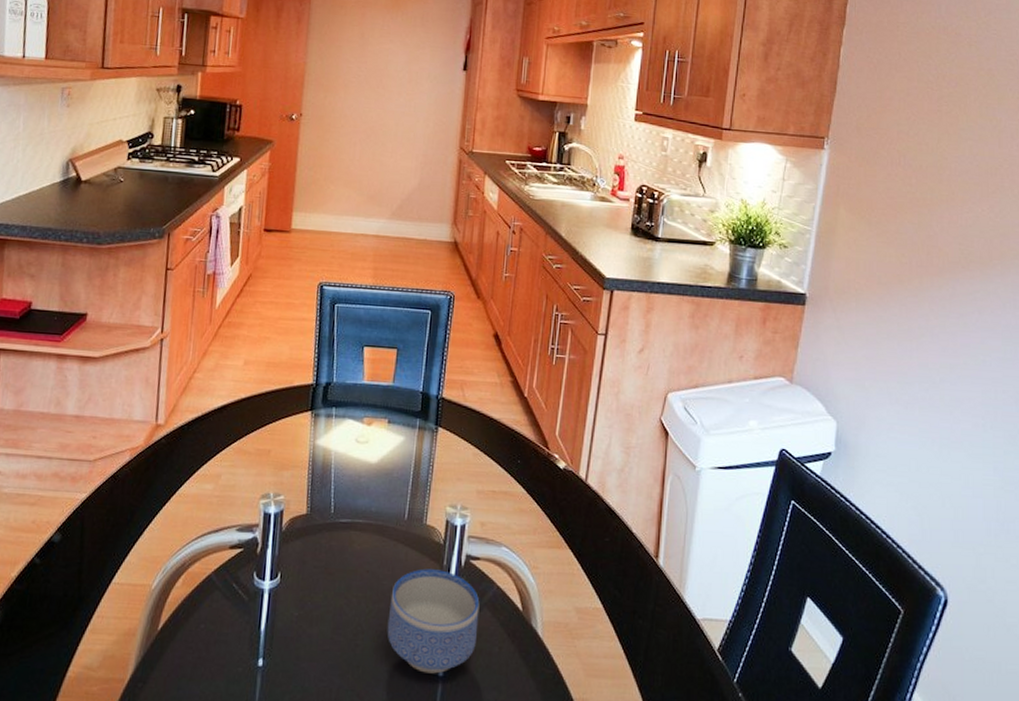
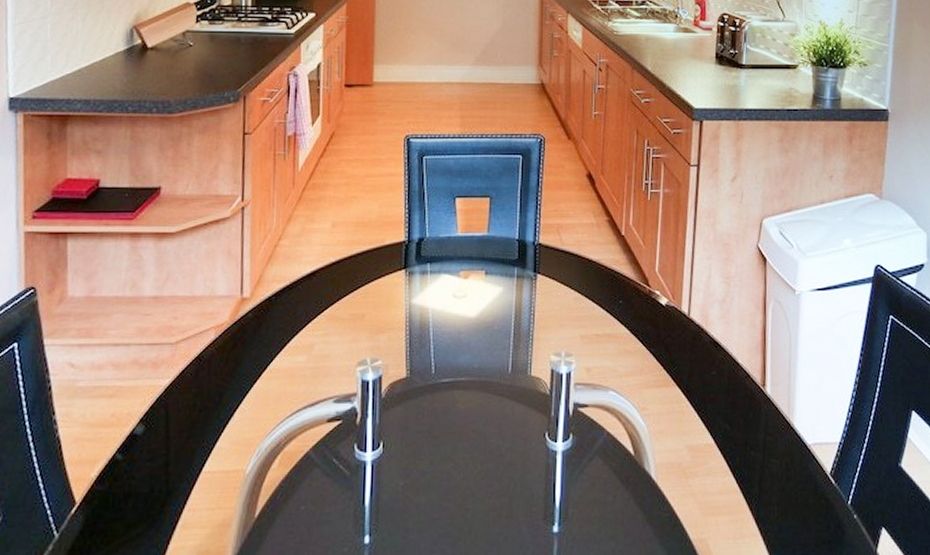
bowl: present [387,569,480,674] -> none [497,421,591,531]

